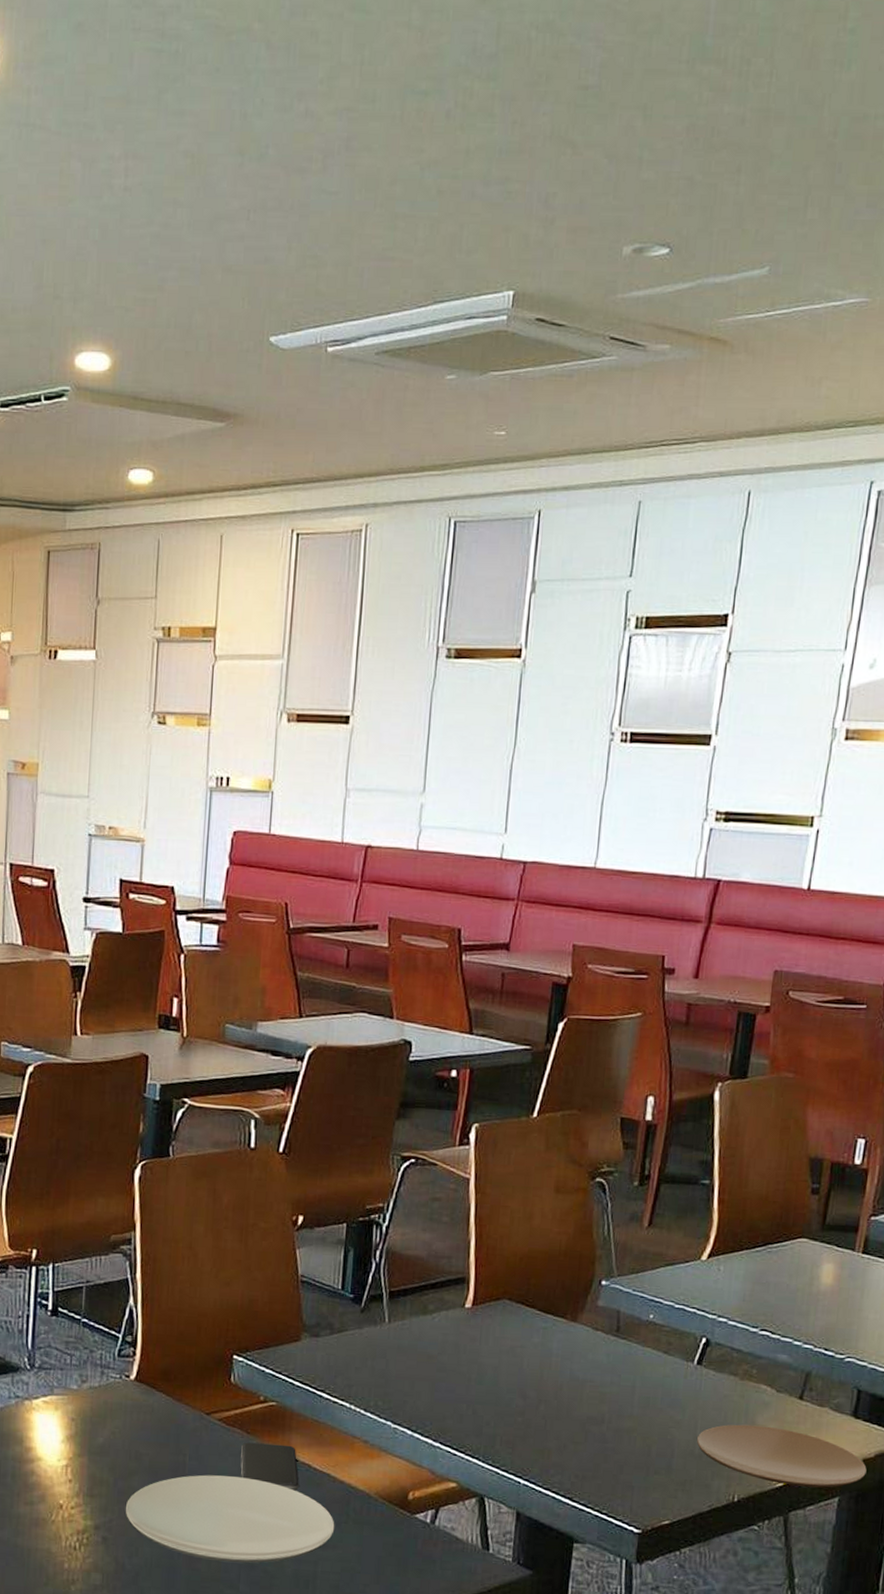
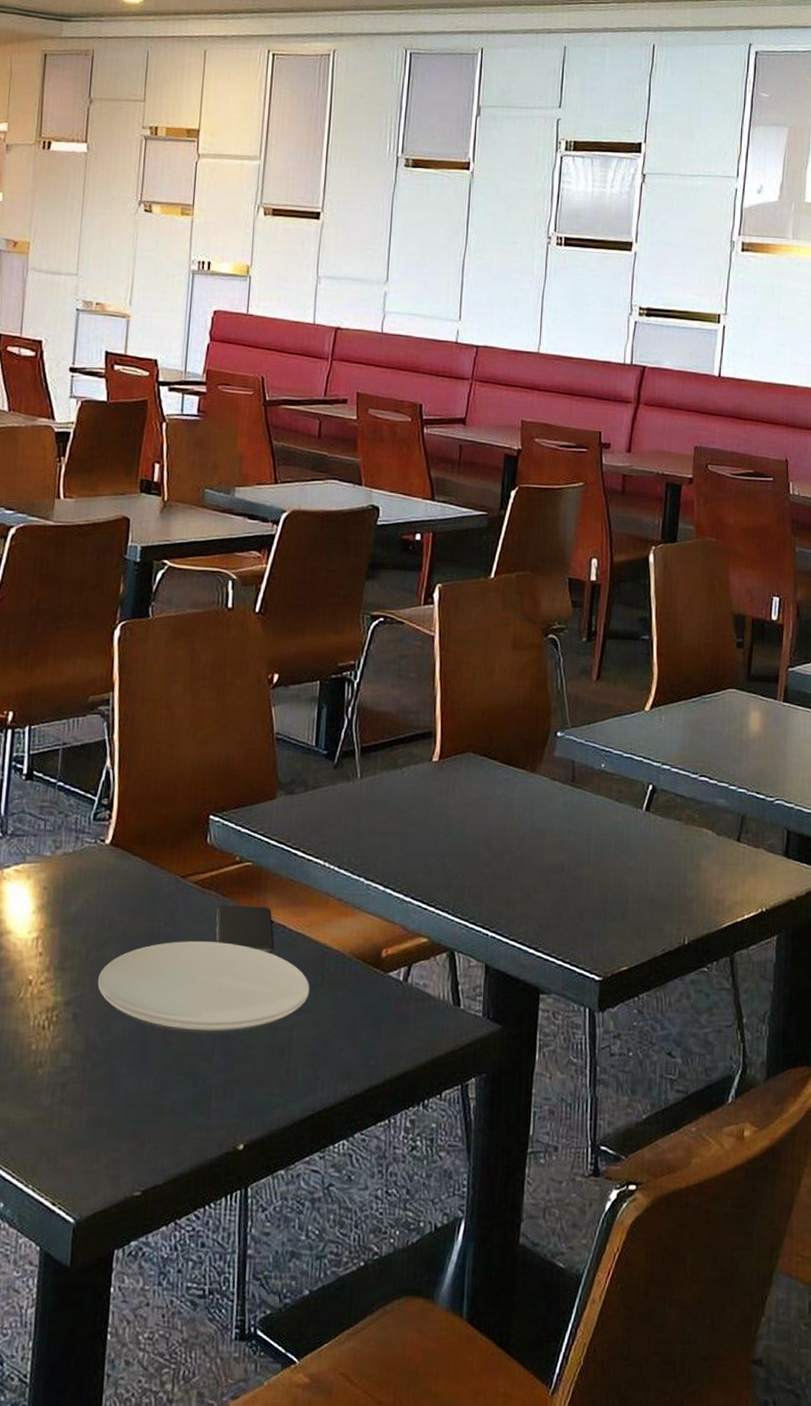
plate: present [696,1424,867,1488] -> none [648,868,800,927]

